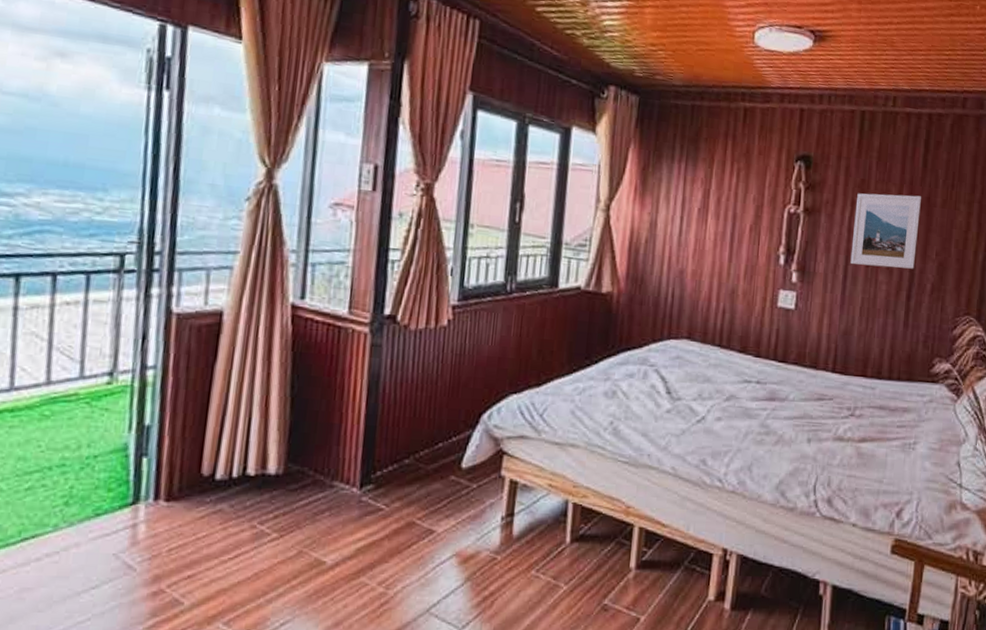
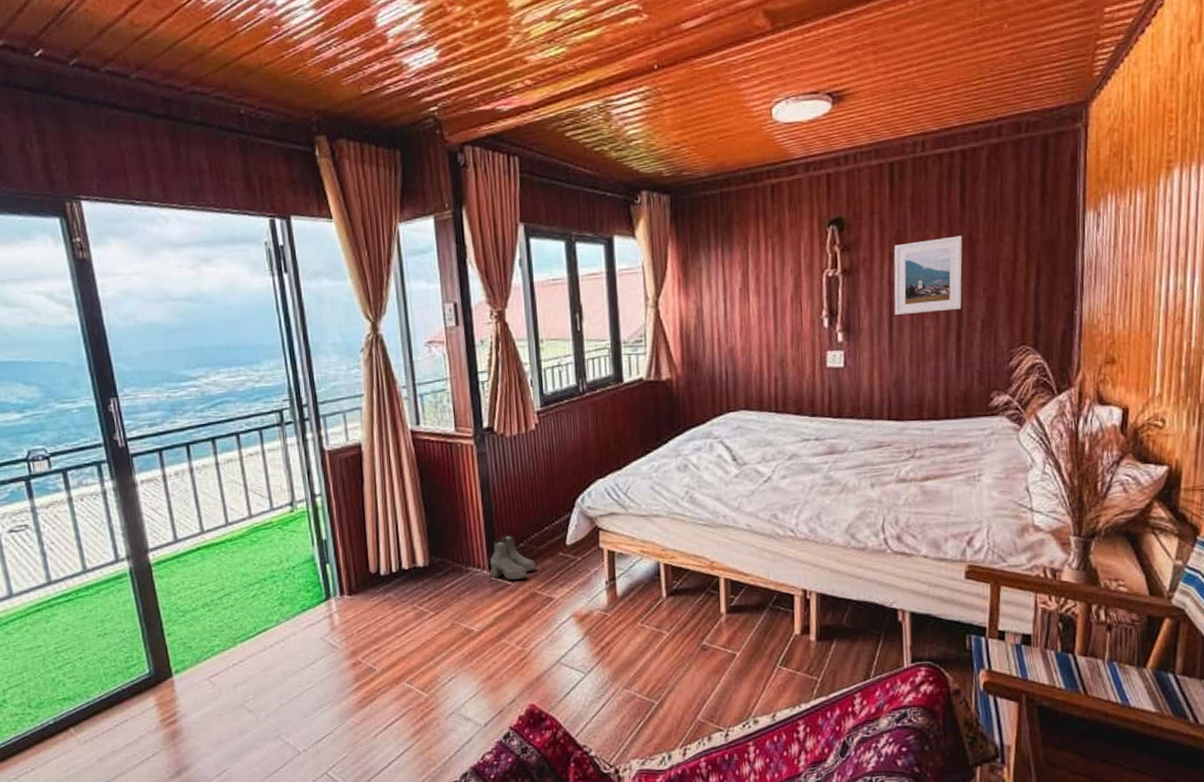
boots: none [362,446,420,504] -> present [490,534,536,580]

